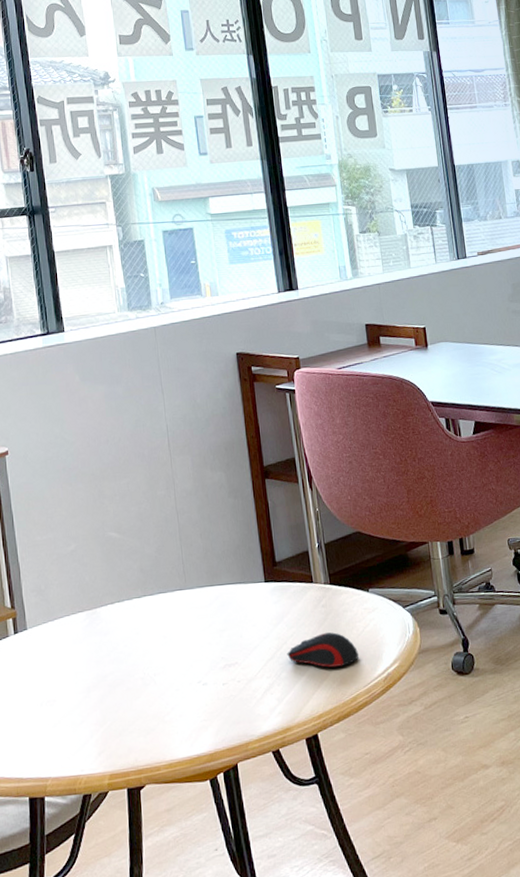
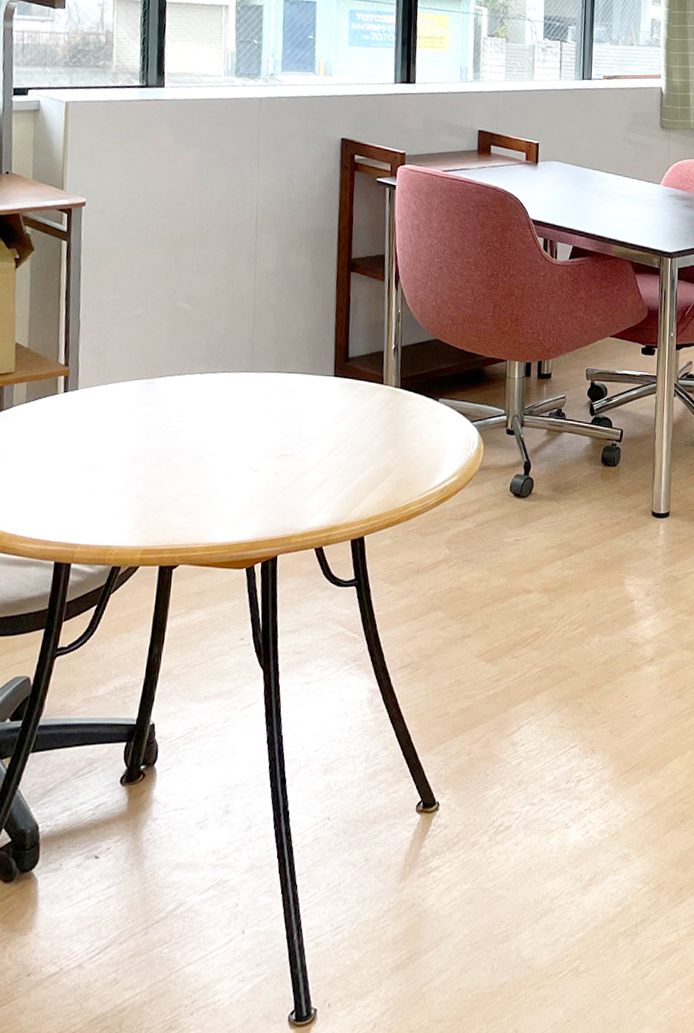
computer mouse: present [287,632,359,668] -> none [345,436,419,472]

